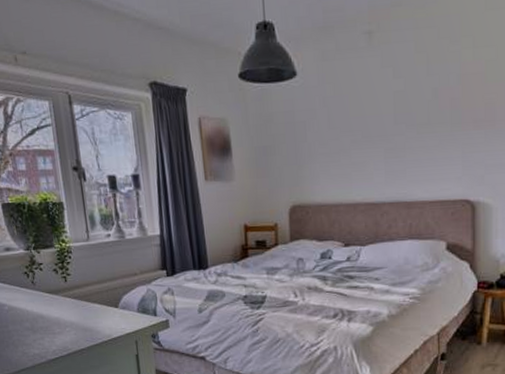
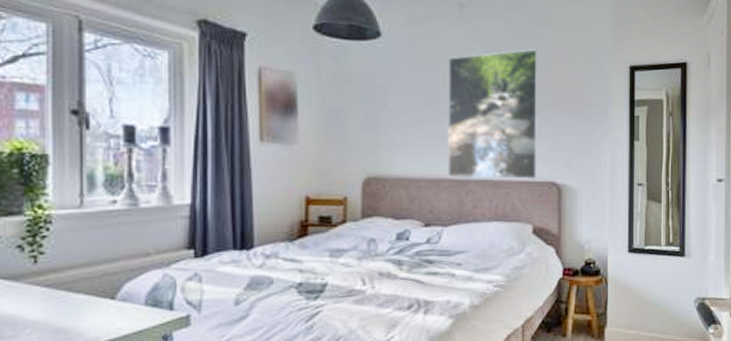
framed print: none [359,67,451,201] -> present [448,49,539,180]

